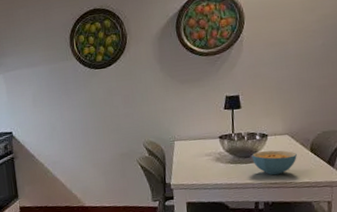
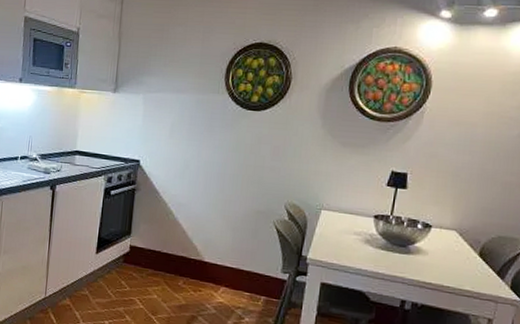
cereal bowl: present [252,150,297,175] -> none [408,243,462,275]

